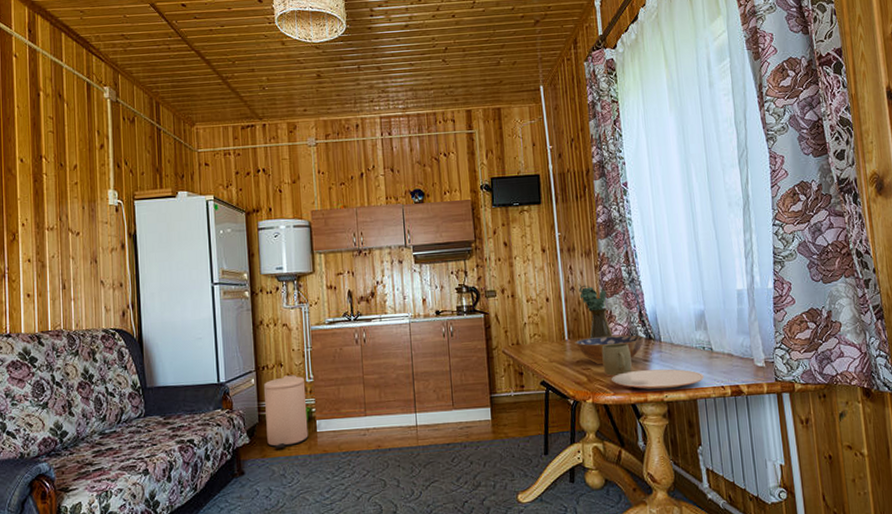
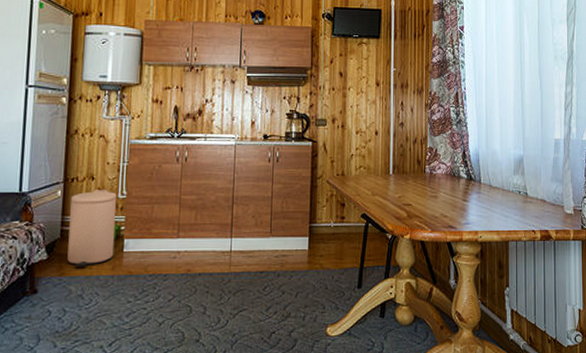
bowl: present [575,335,644,365] -> none [399,173,465,202]
vase: present [578,284,613,339] -> none [408,120,436,176]
mug: present [601,343,632,377] -> none [422,182,452,214]
plate: present [611,368,704,390] -> none [431,209,517,230]

